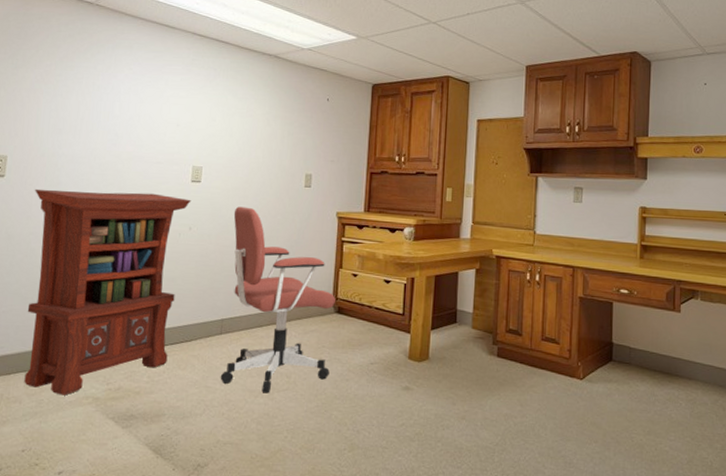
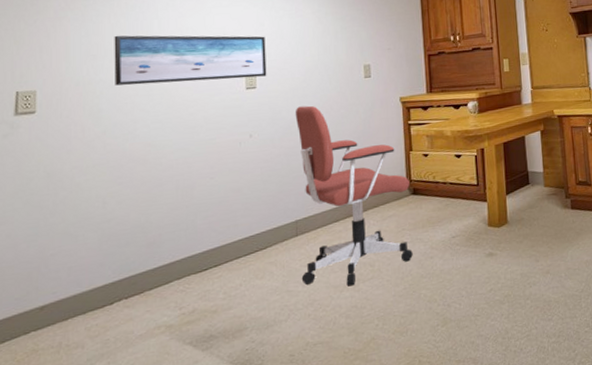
lectern: present [24,188,191,396] -> none [72,106,249,331]
wall art: none [75,113,215,172] -> present [114,35,267,86]

